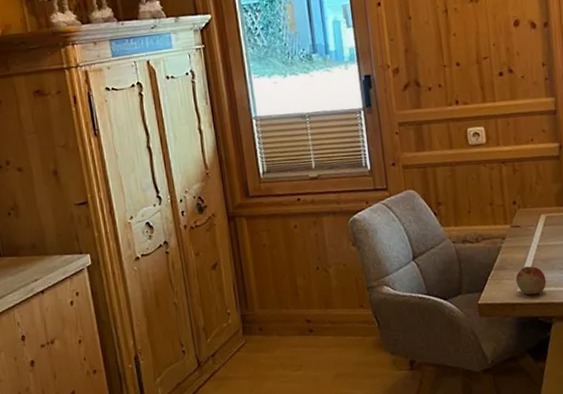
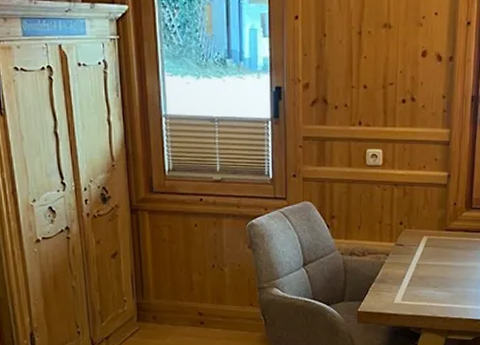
apple: present [515,266,547,295] -> none [393,282,421,308]

